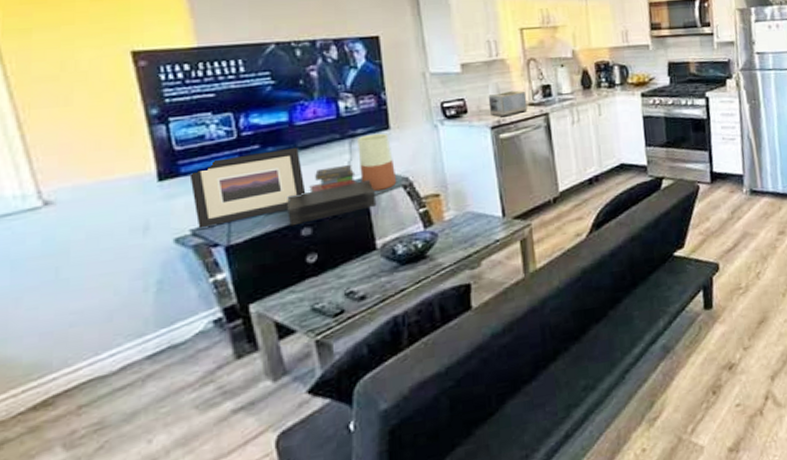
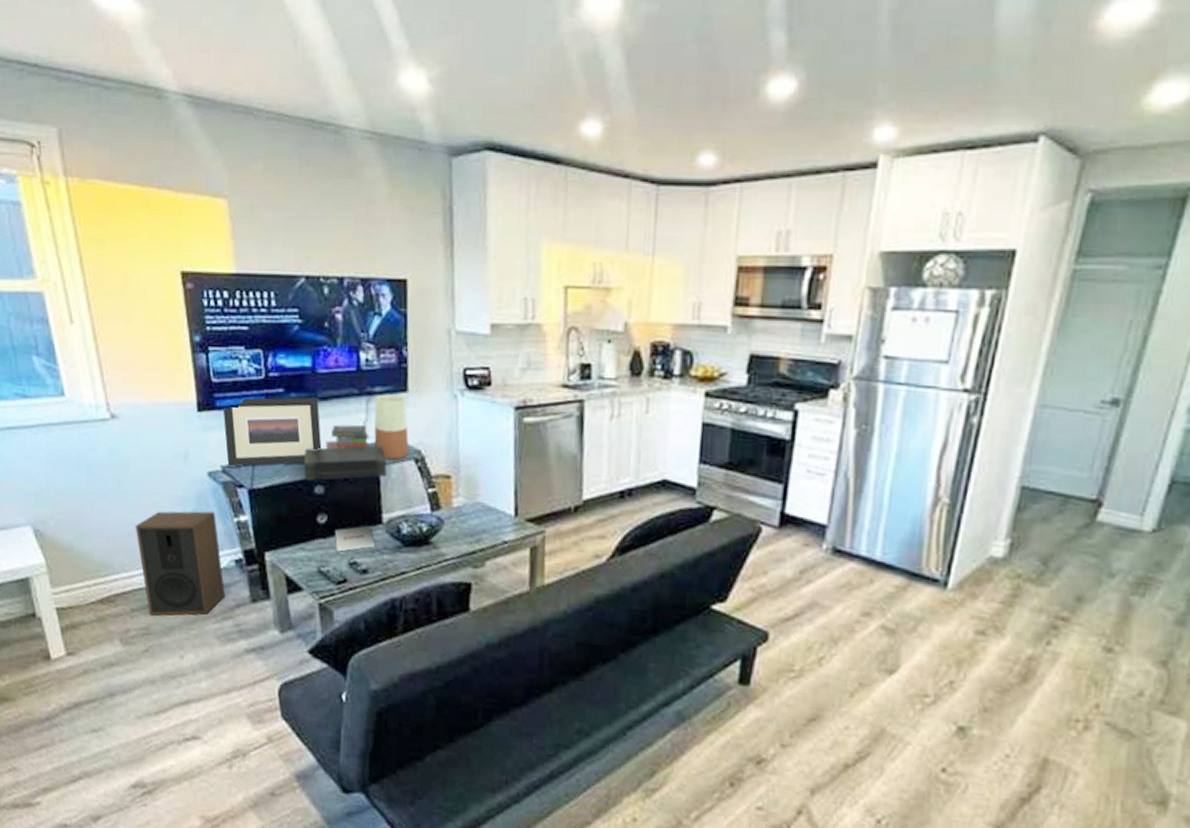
speaker: none [80,277,204,408] -> present [135,511,226,616]
magazine: none [327,253,372,286] -> present [335,525,376,552]
toaster: present [488,90,528,118] -> none [515,365,561,397]

